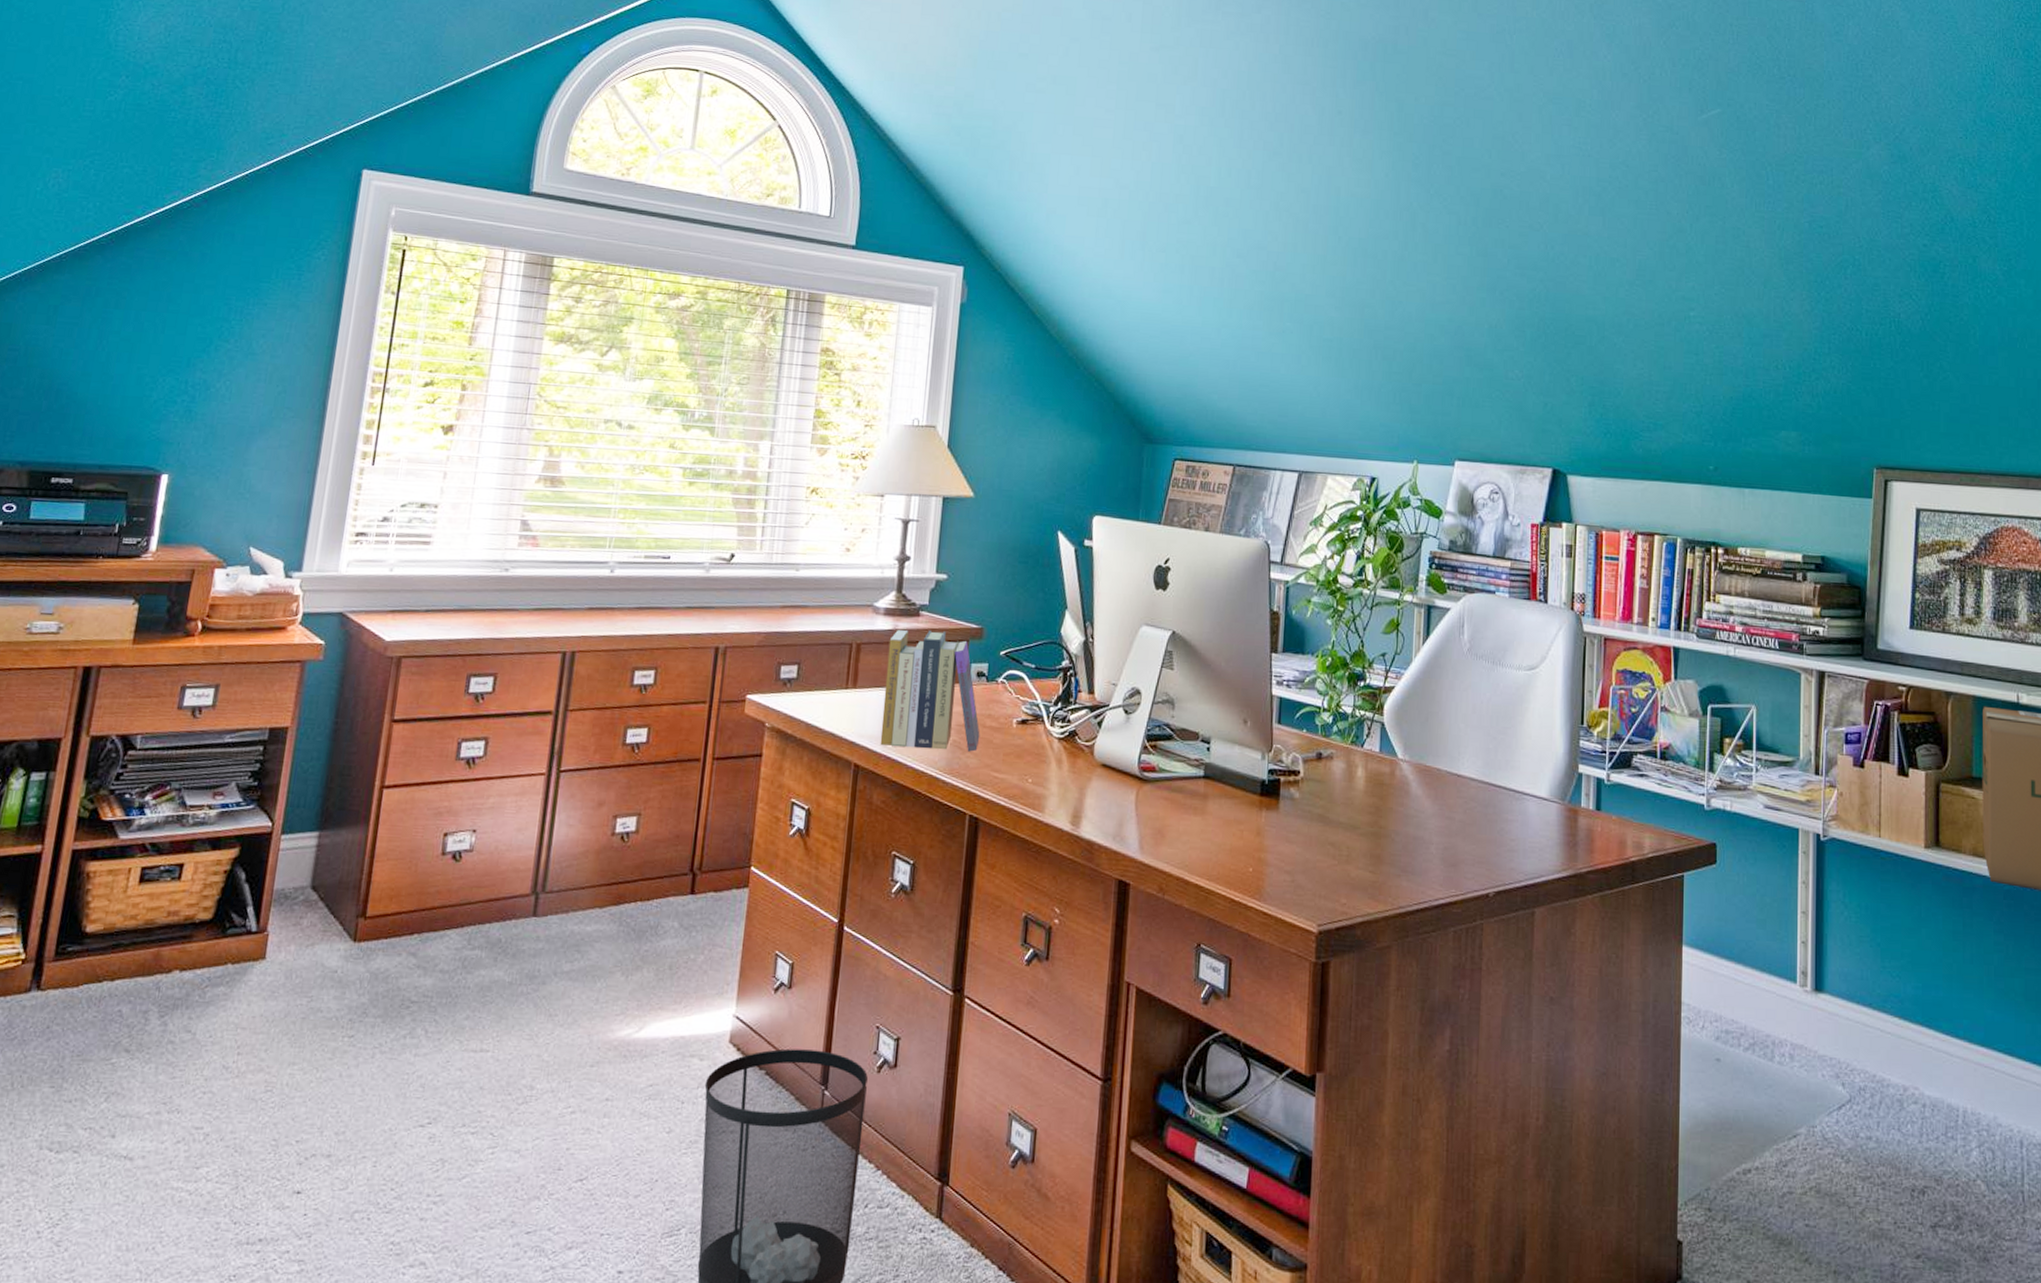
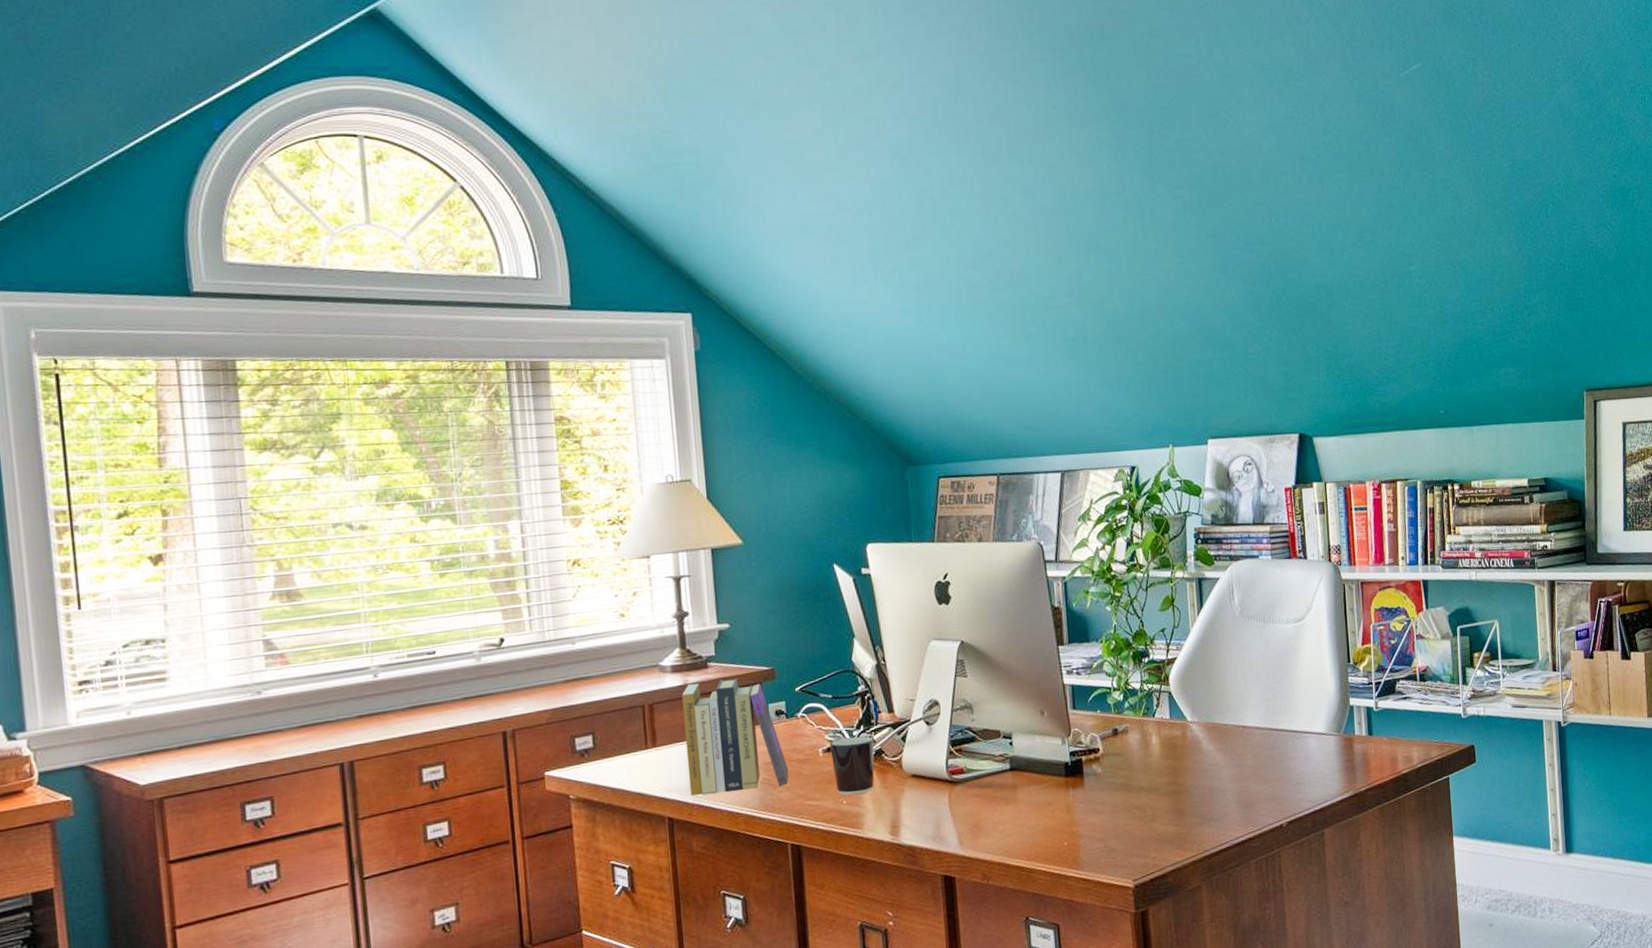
mug: none [1023,712,1070,776] -> present [829,736,875,796]

